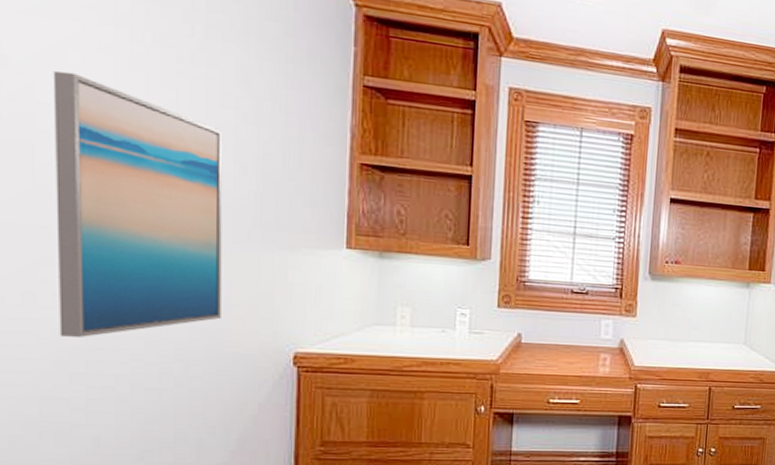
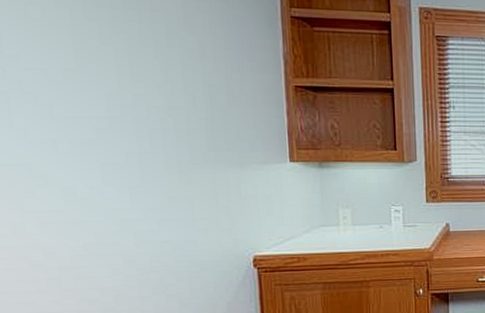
wall art: present [52,70,223,337] -> none [17,25,187,259]

